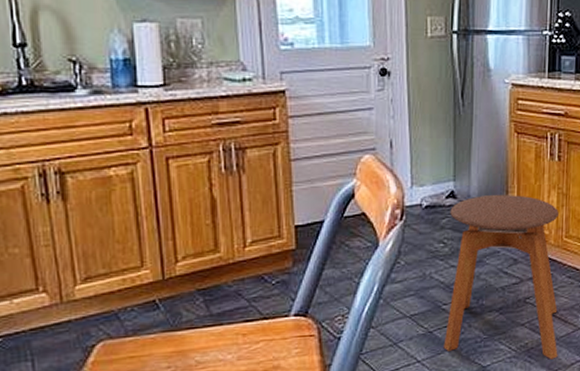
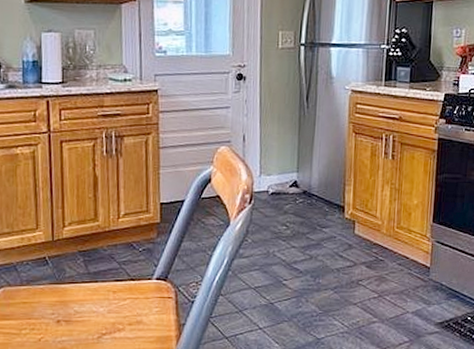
stool: present [443,195,559,359] -> none [283,186,391,338]

